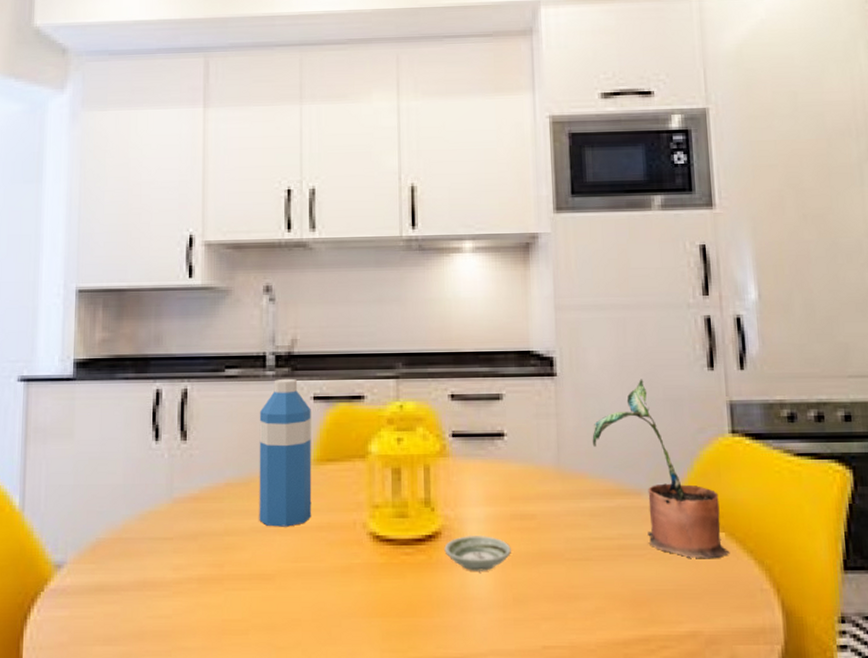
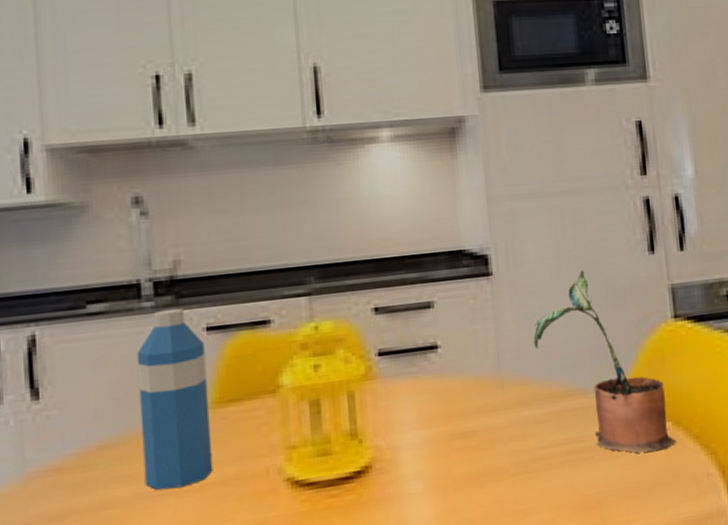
saucer: present [444,534,511,571] -> none [376,462,452,504]

